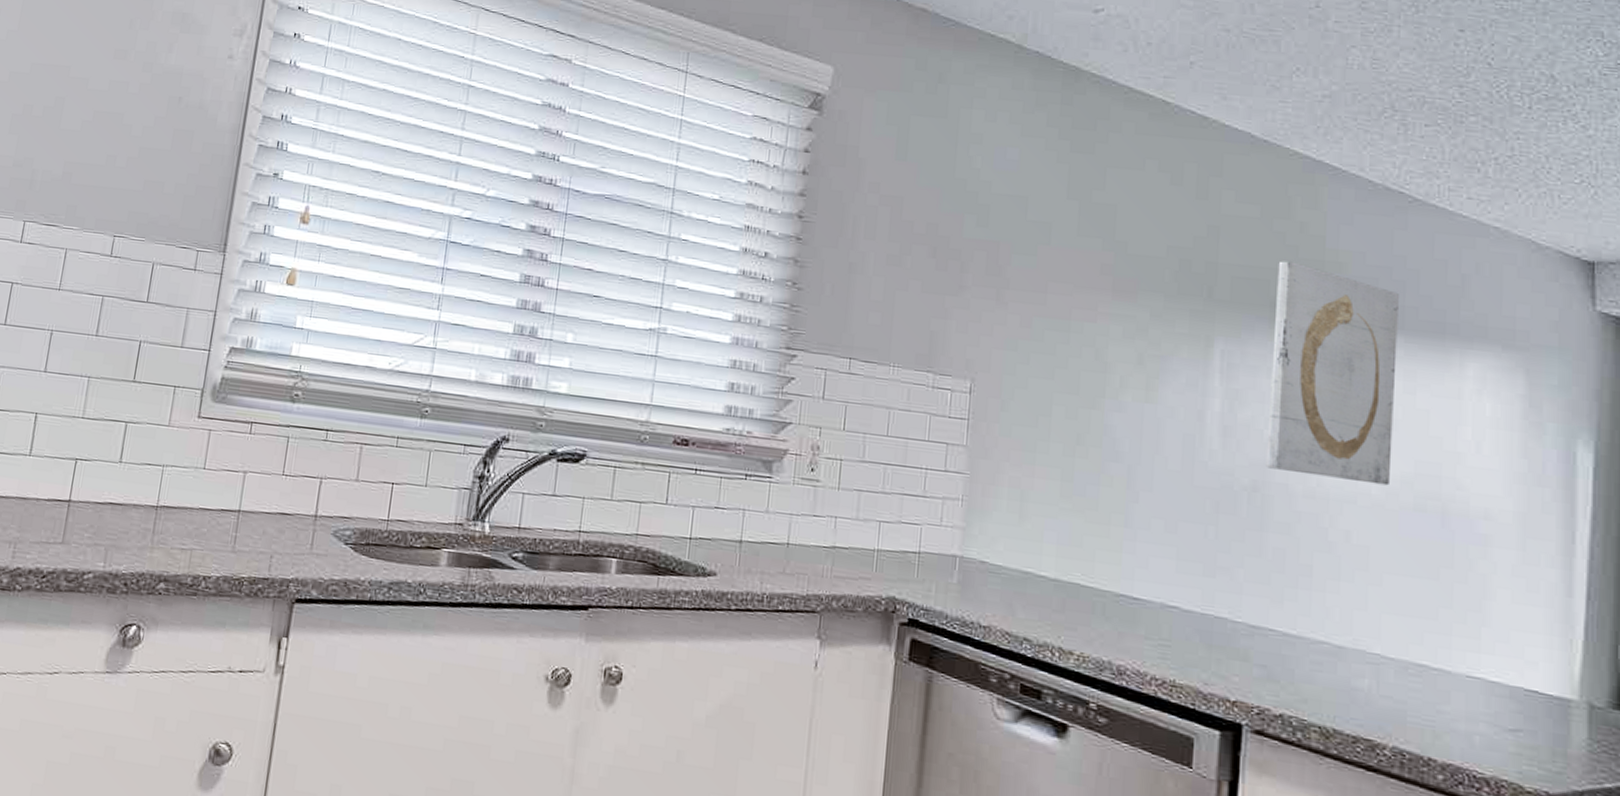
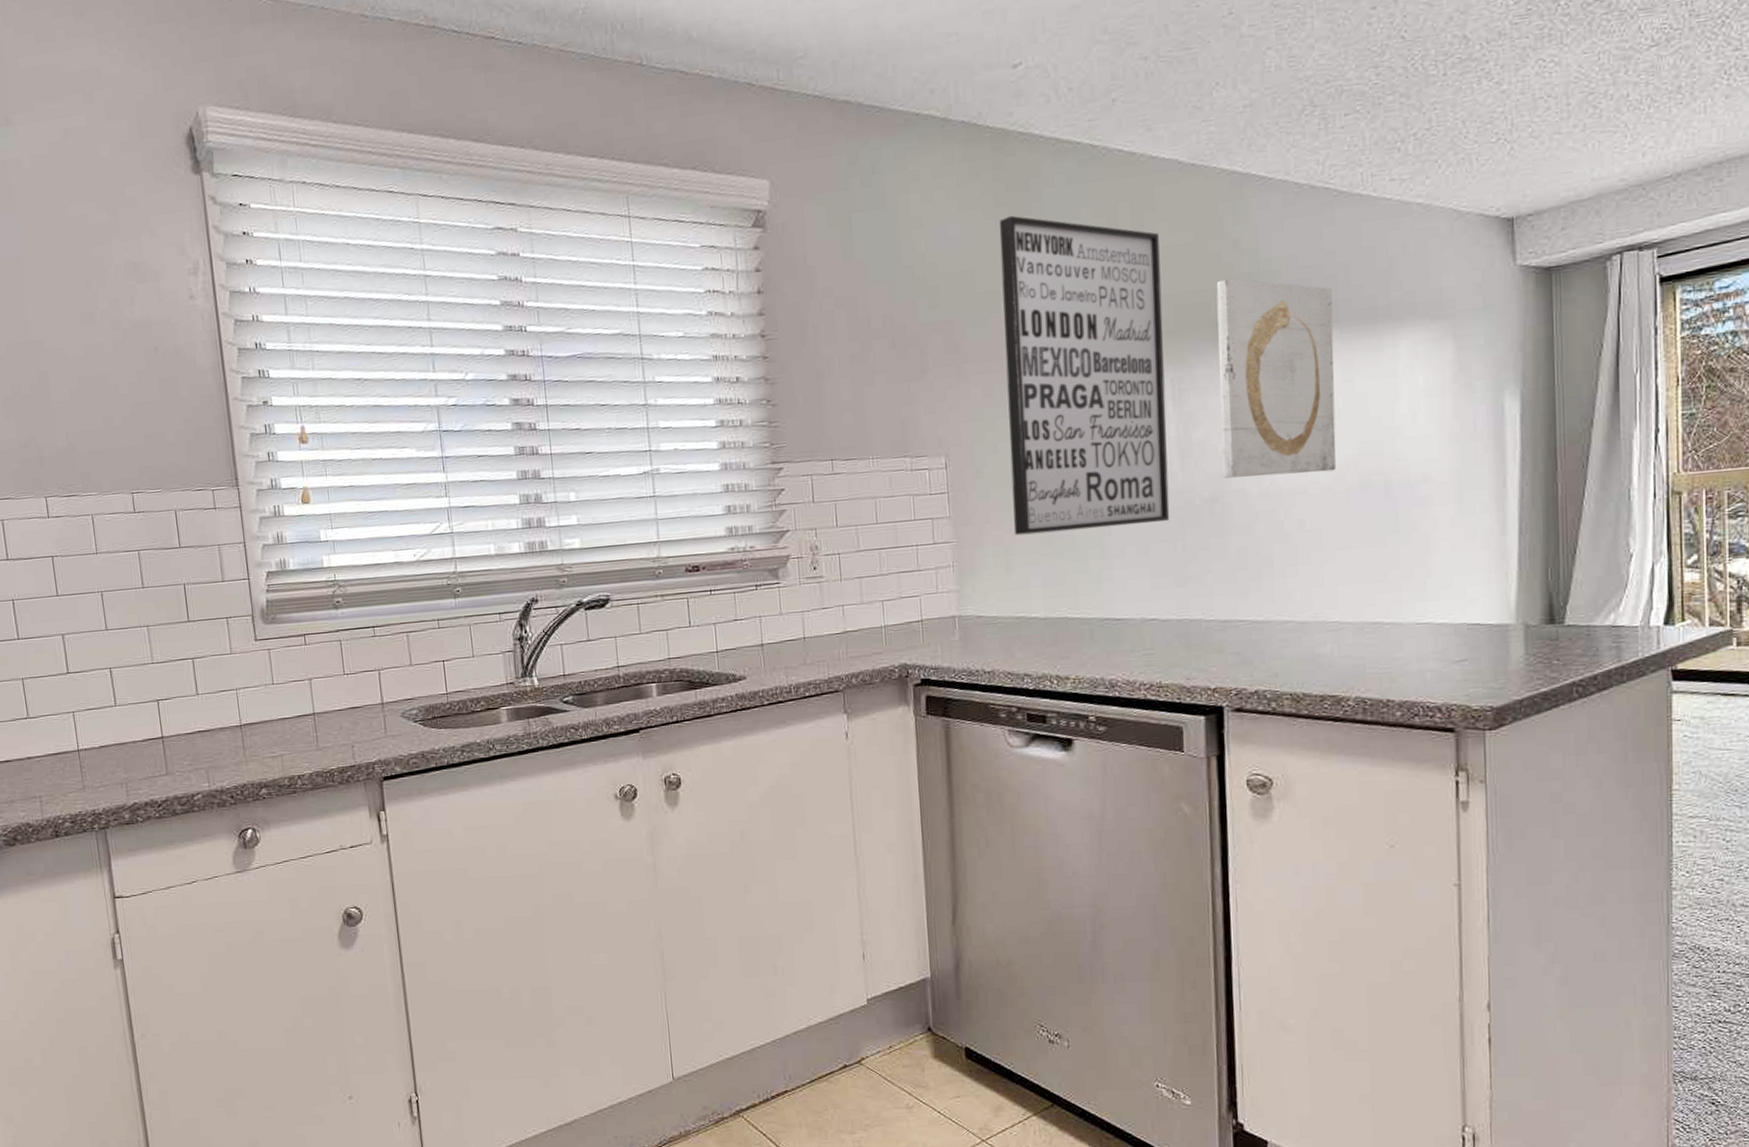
wall art: none [1034,151,1225,501] -> present [999,215,1170,536]

